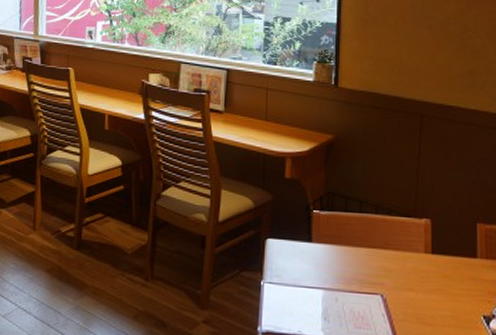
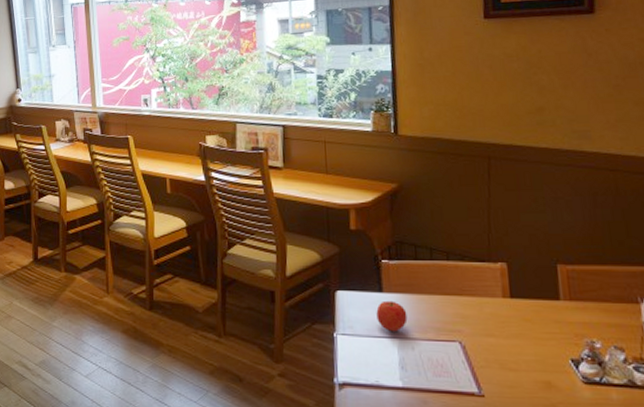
apple: none [304,251,334,283] -> present [376,300,408,332]

